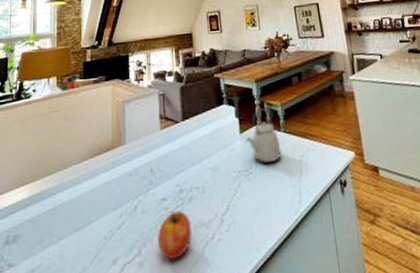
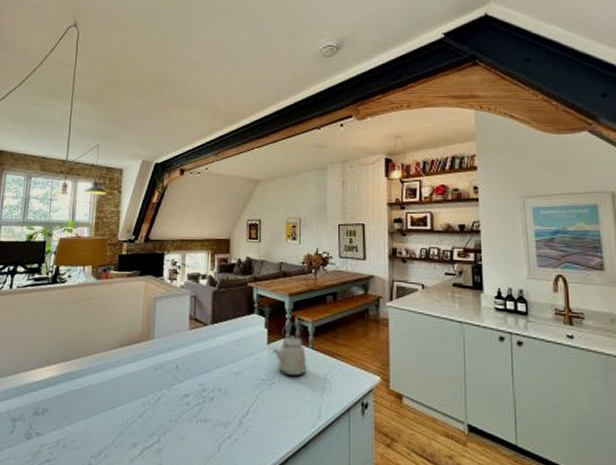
fruit: present [158,211,192,261] -> none [177,408,210,452]

